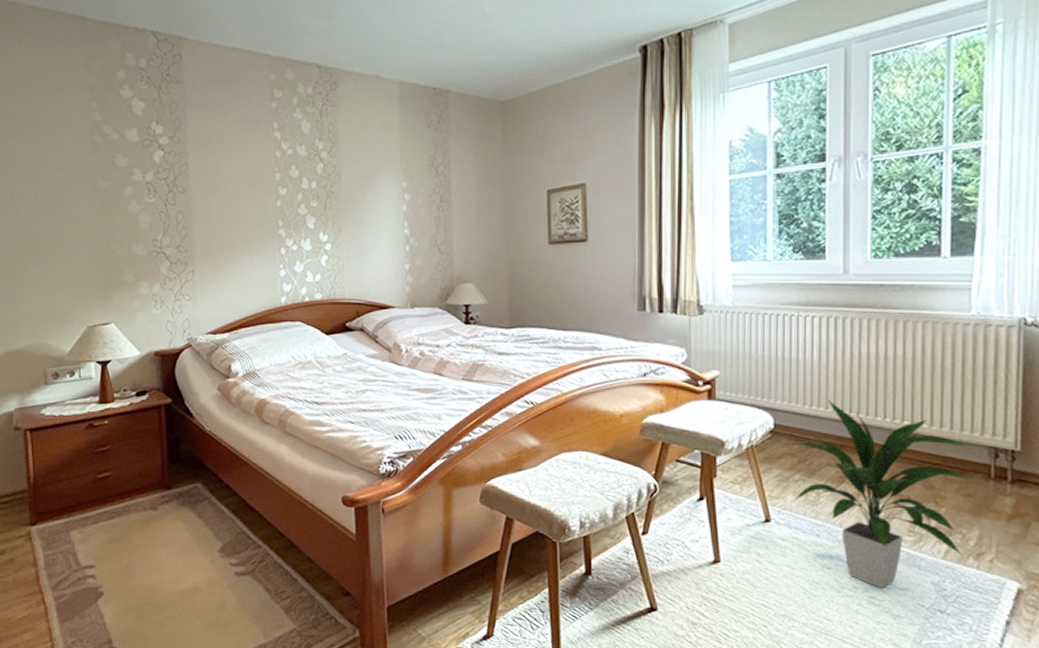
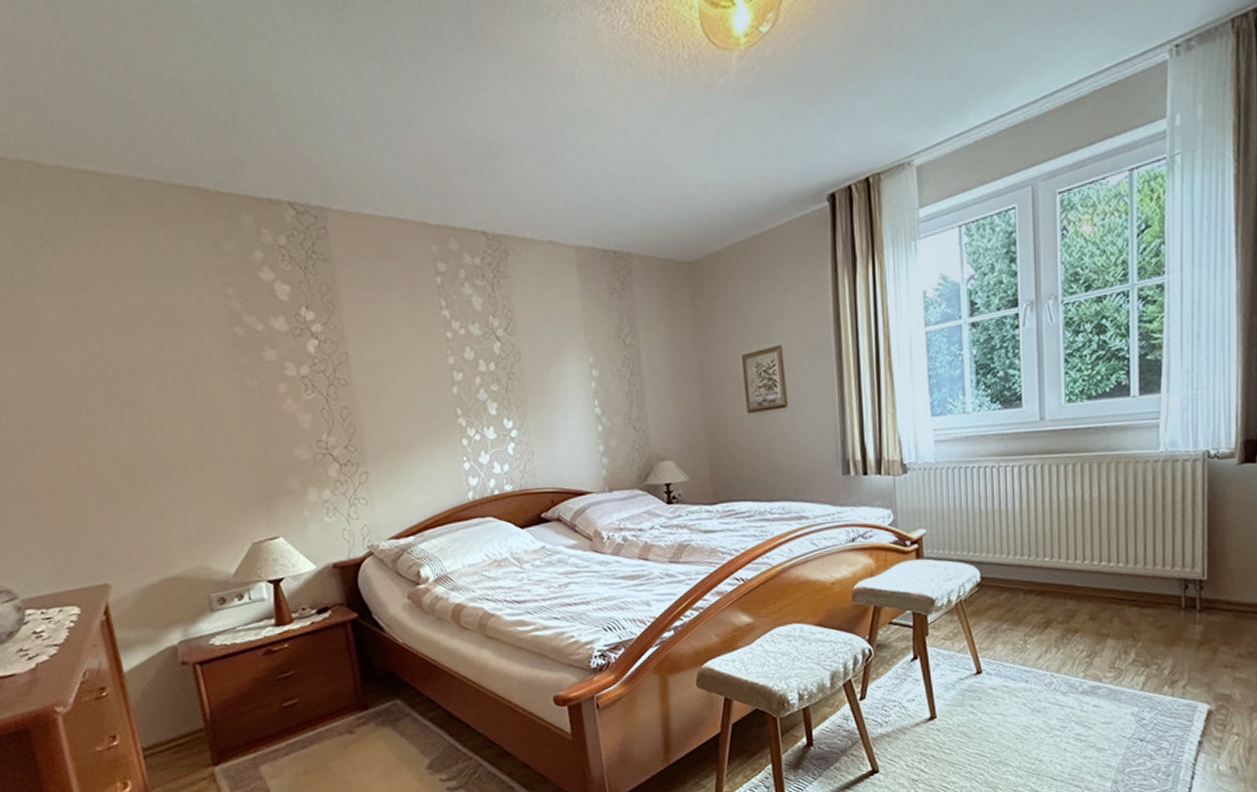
indoor plant: present [791,400,975,589] -> none [998,547,1167,725]

